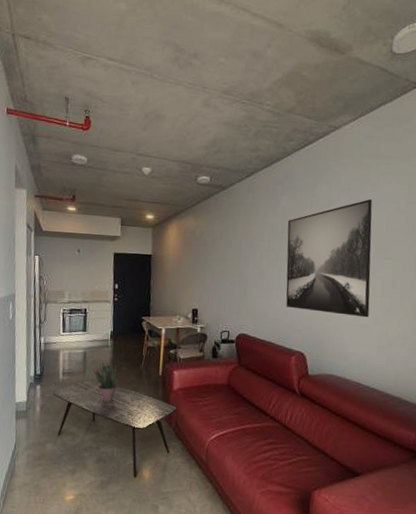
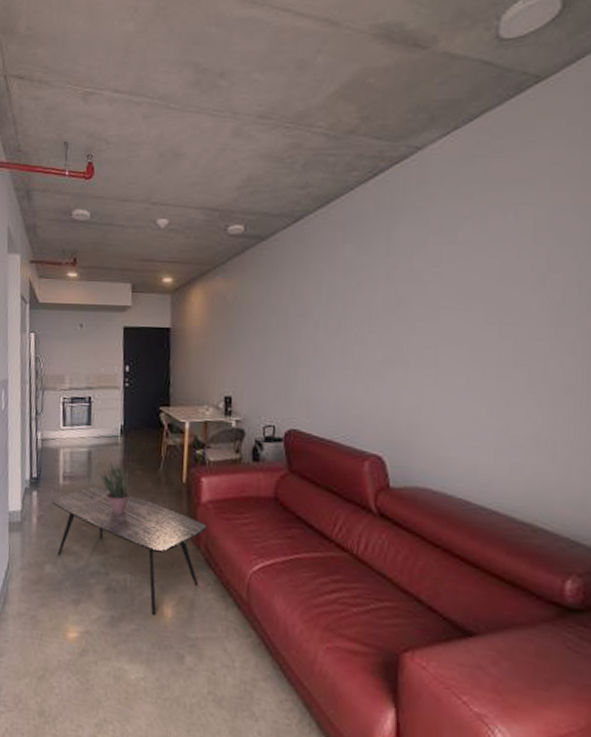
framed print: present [286,199,372,318] -> none [352,242,480,408]

